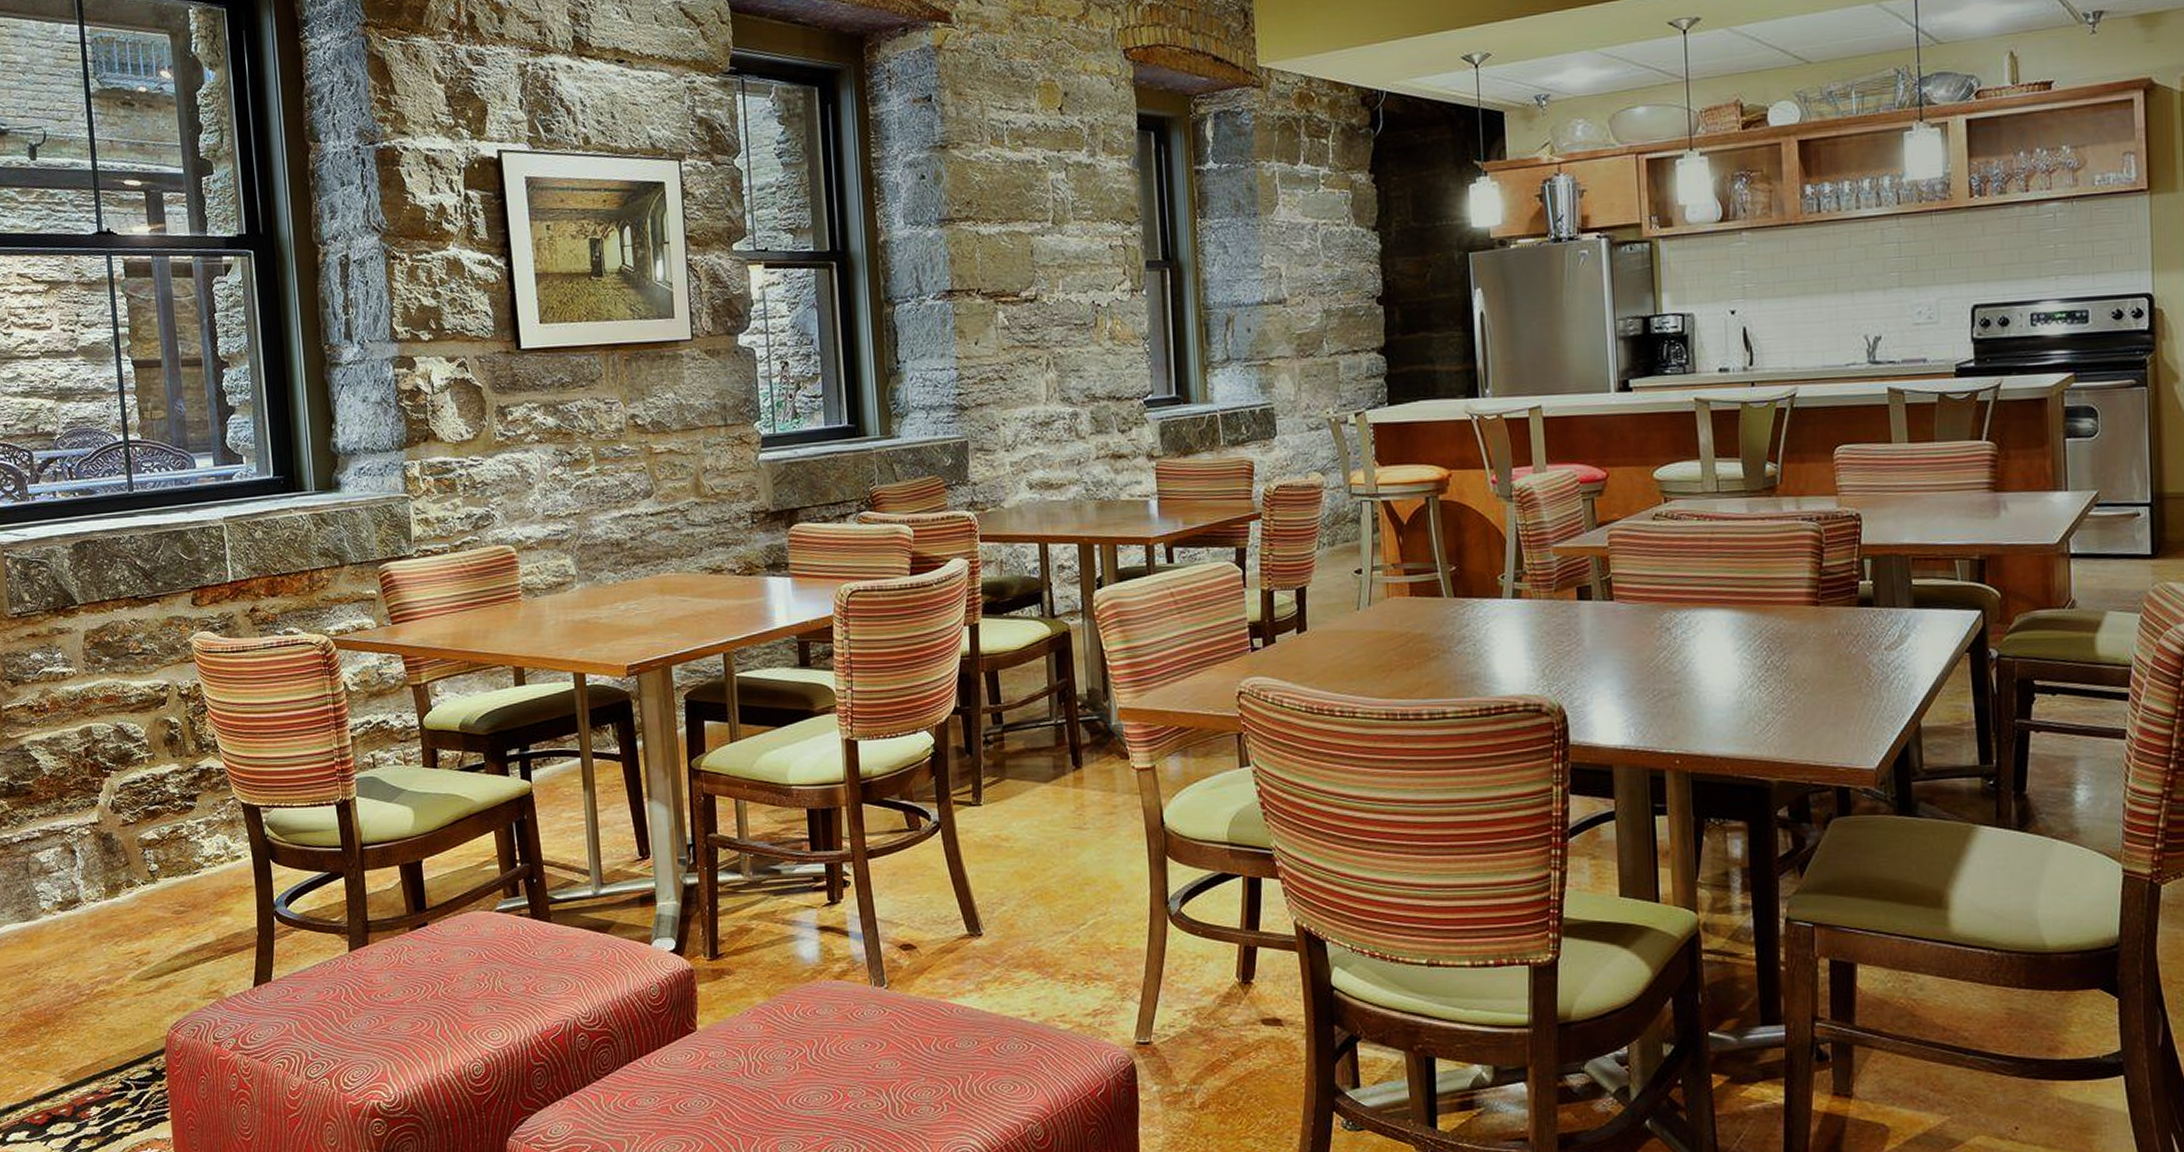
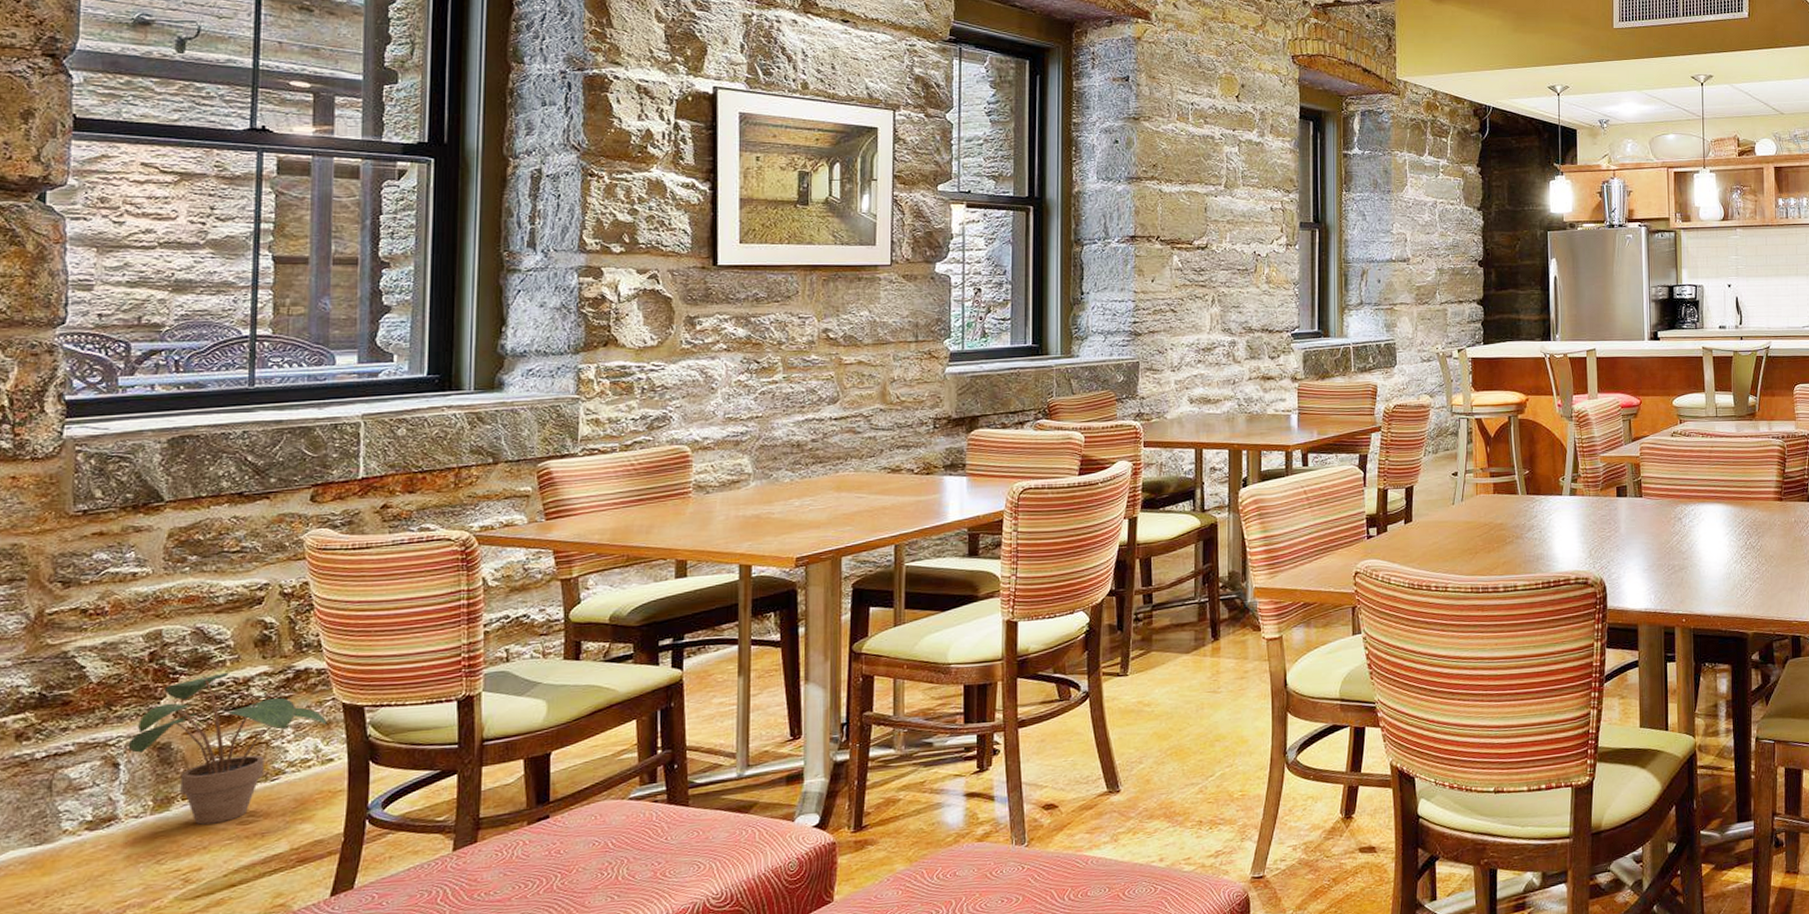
potted plant: none [79,769,232,912] -> present [127,672,327,825]

